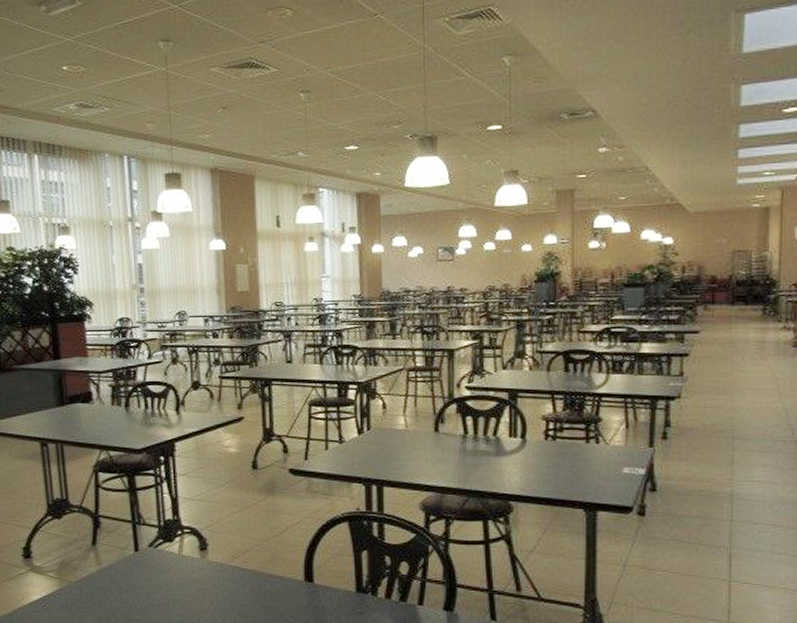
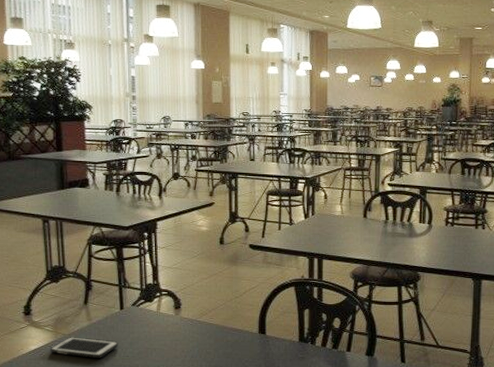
cell phone: none [54,585,134,611] -> present [50,337,118,358]

